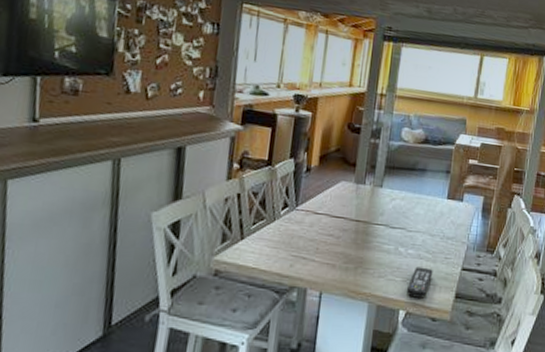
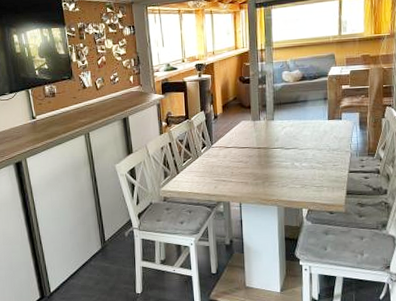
remote control: present [406,266,433,298] -> none [305,174,325,198]

